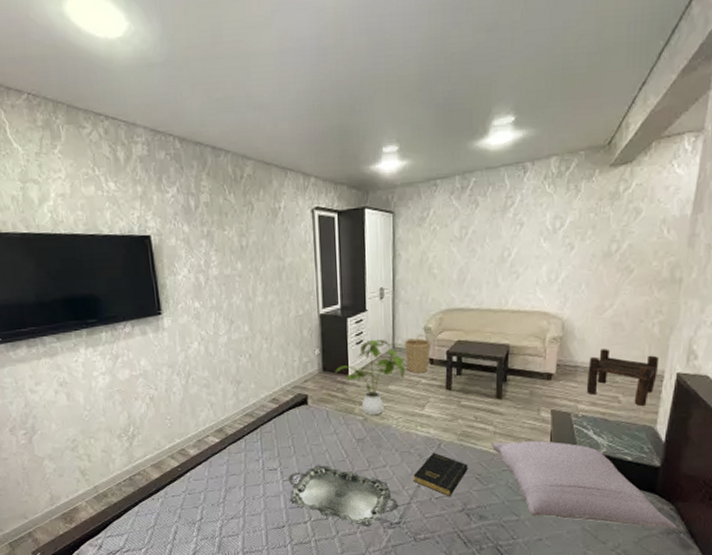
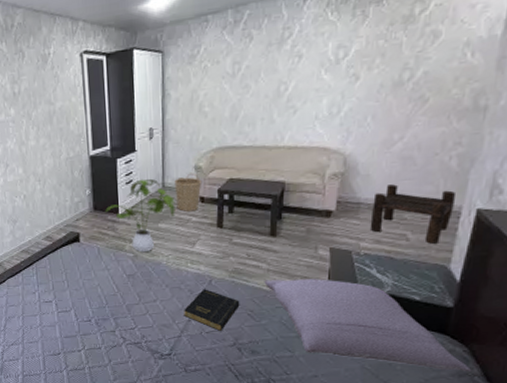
serving tray: present [289,465,398,528] -> none [63,298,168,358]

